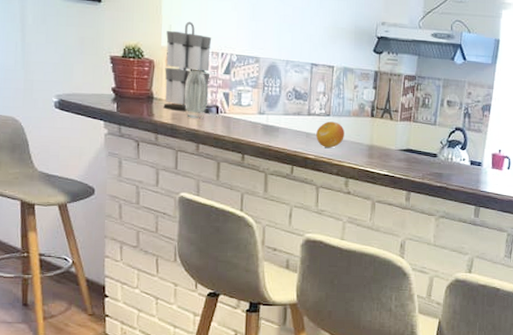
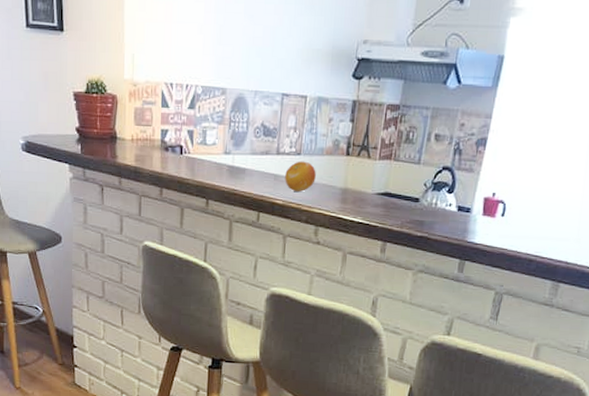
spice rack: present [163,21,212,113] -> none [126,49,176,154]
vase: present [184,68,209,121] -> none [147,103,172,163]

